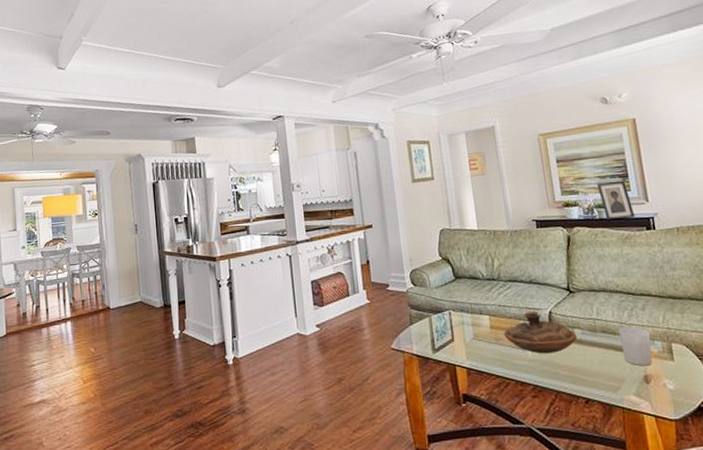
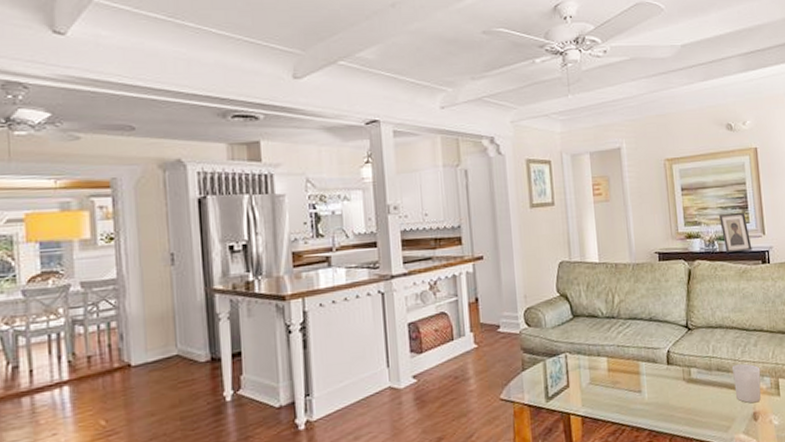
decorative bowl: present [503,311,578,354] -> none [621,350,694,397]

